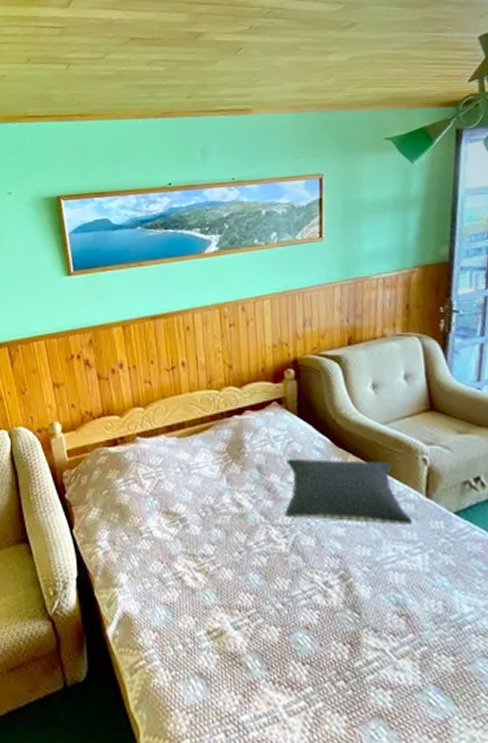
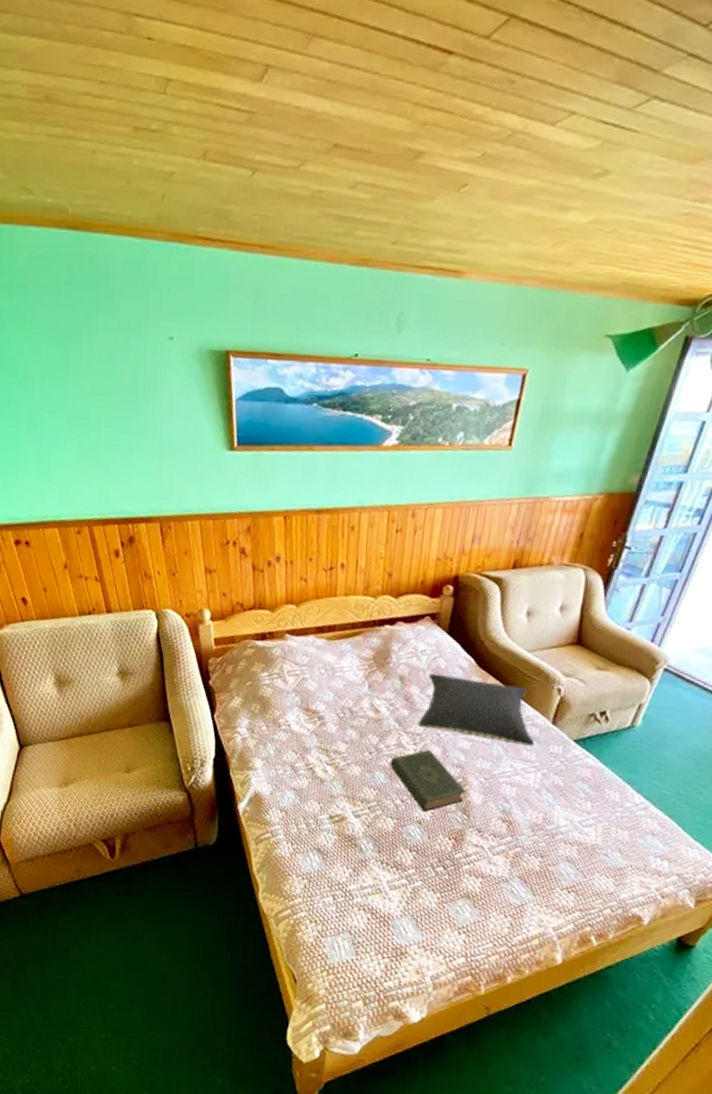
book: none [262,542,350,615] -> present [389,750,465,812]

